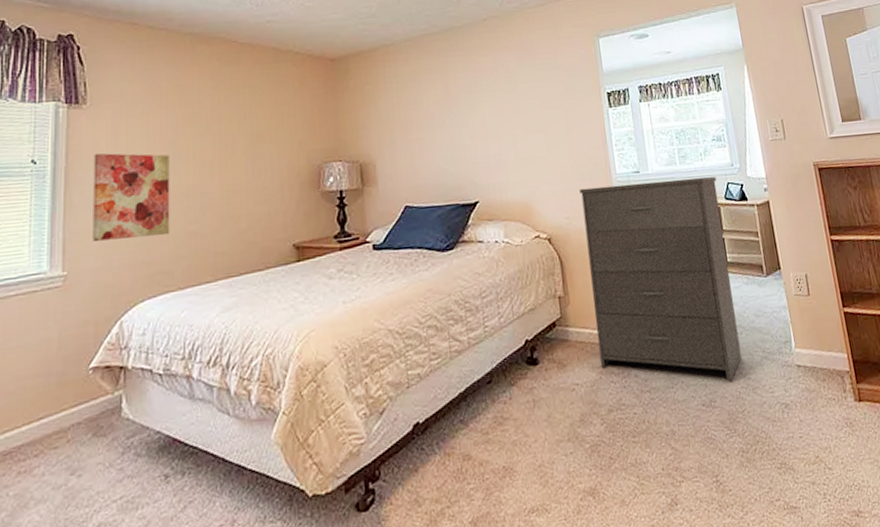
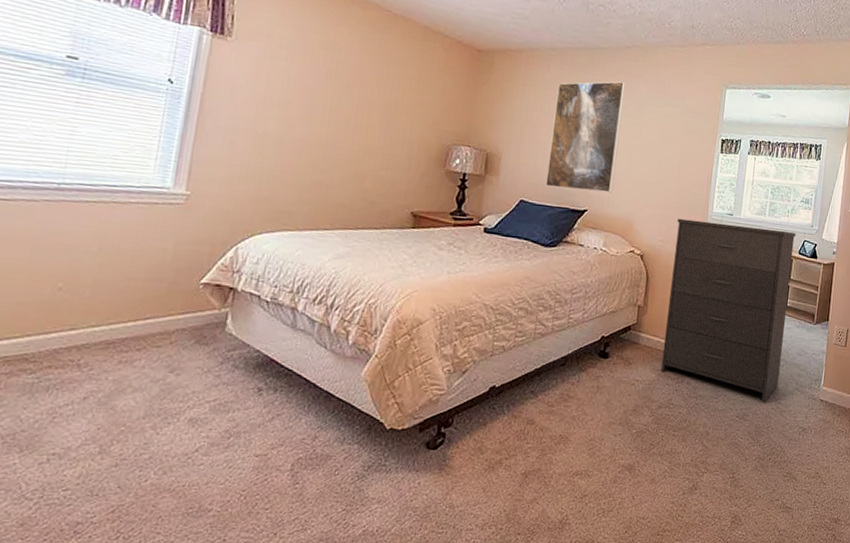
wall art: present [93,153,170,241] -> none [220,87,307,178]
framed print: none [420,57,502,185] -> present [545,81,626,193]

